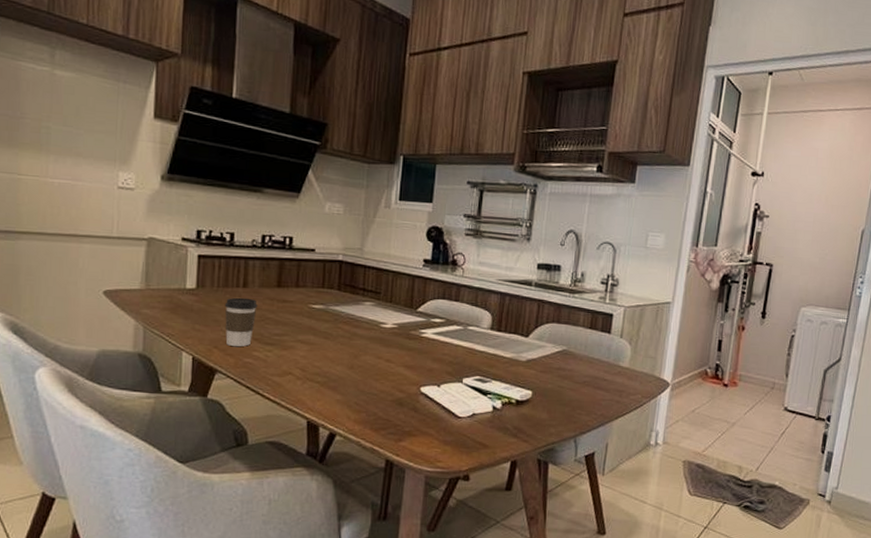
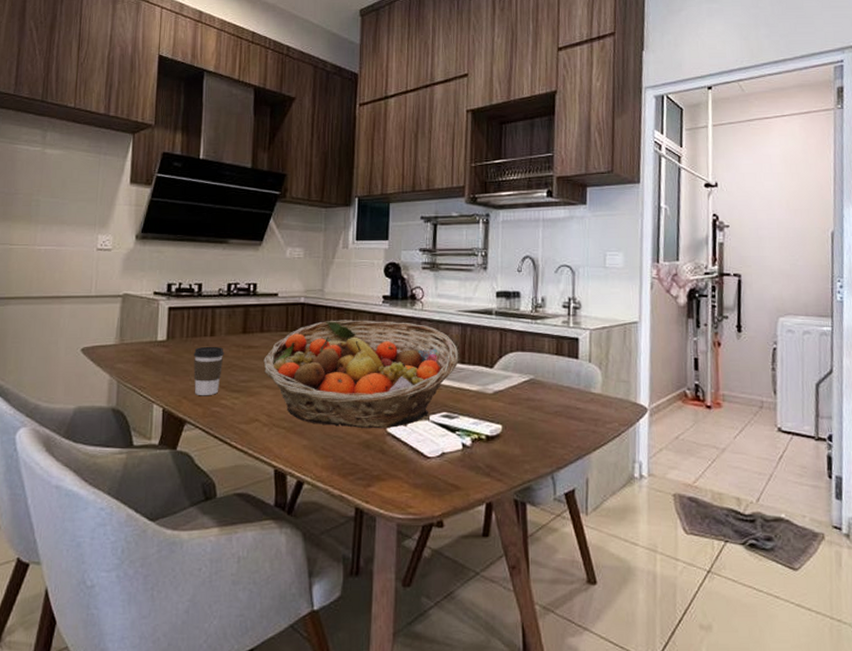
fruit basket: none [298,280,496,389] -> present [263,320,459,429]

